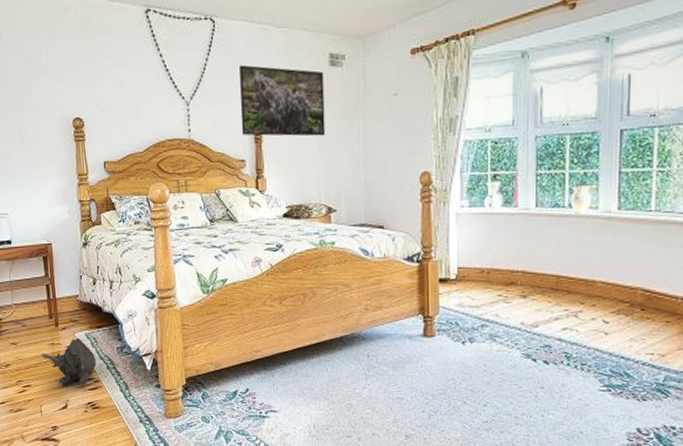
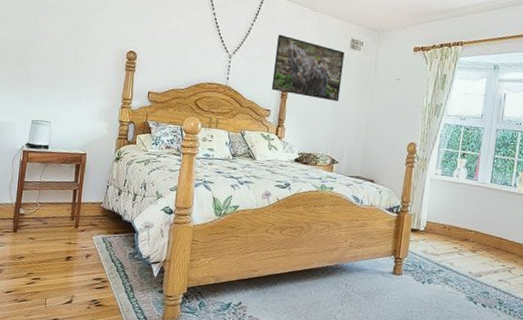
plush toy: present [41,337,97,386] -> none [55,240,108,284]

